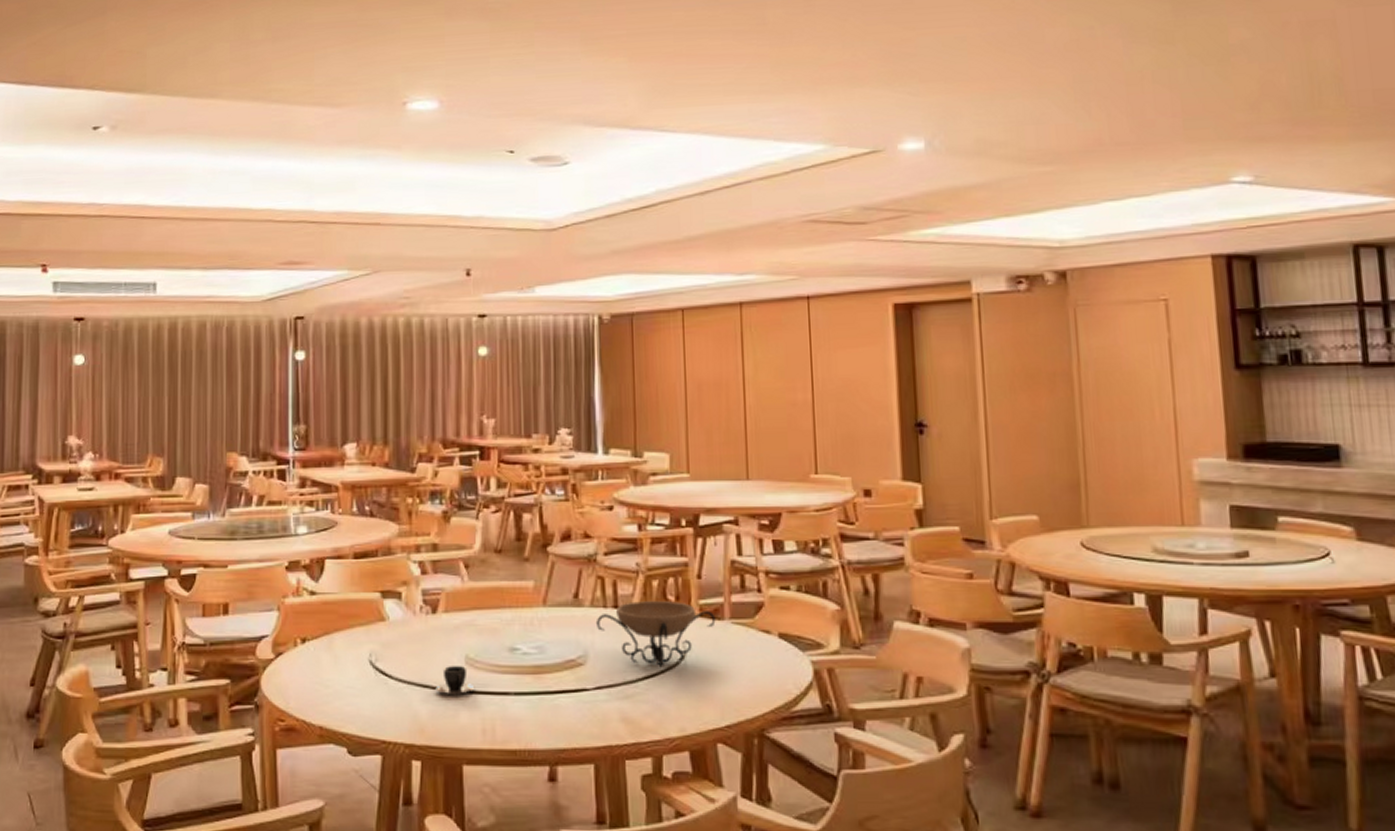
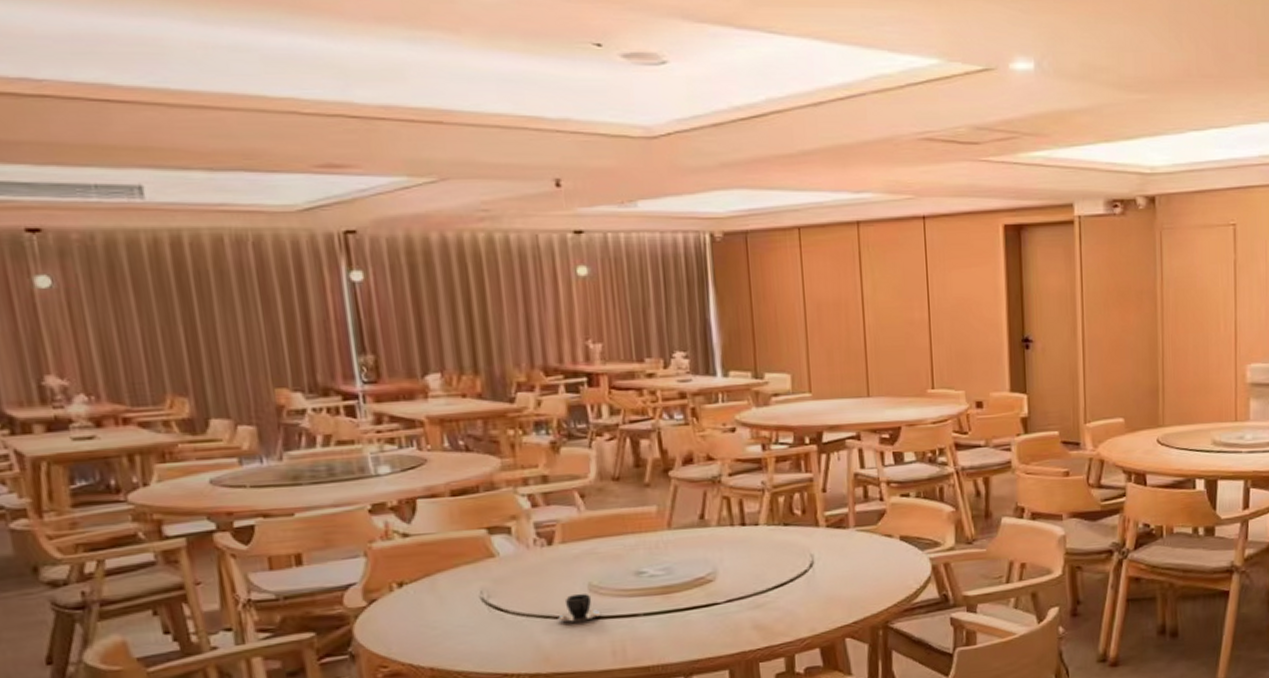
decorative bowl: present [595,600,716,668] -> none [723,515,841,577]

